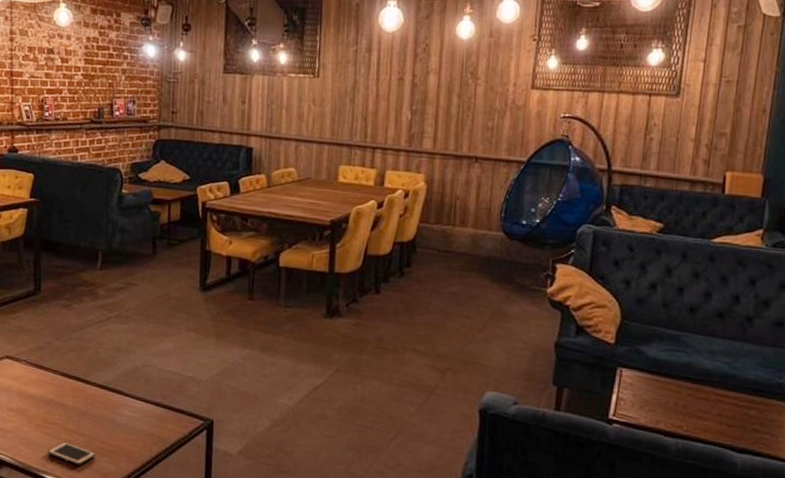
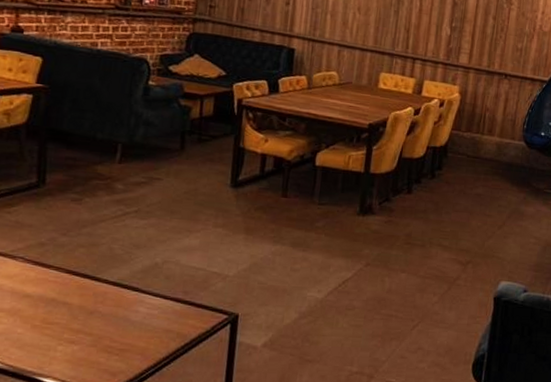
cell phone: present [47,441,96,465] -> none [45,341,105,366]

